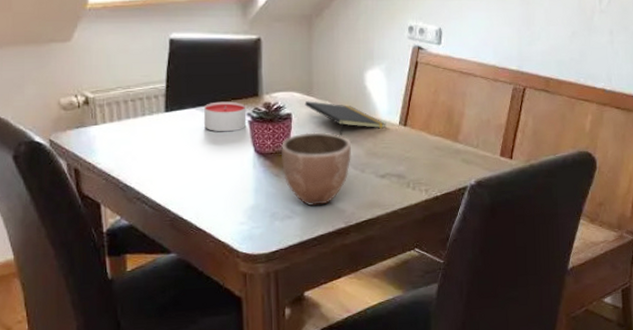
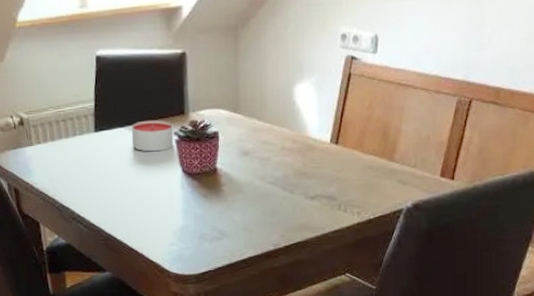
decorative bowl: present [280,132,351,207] -> none [208,151,280,228]
notepad: present [304,101,386,135] -> none [231,118,317,154]

